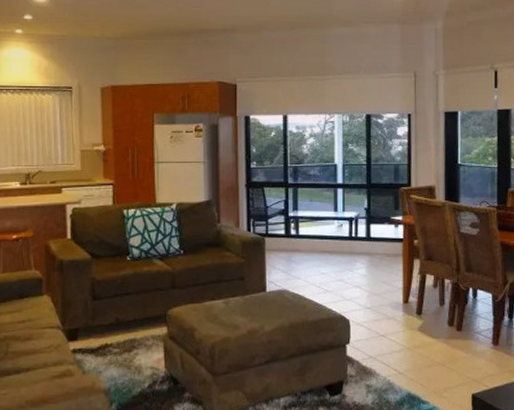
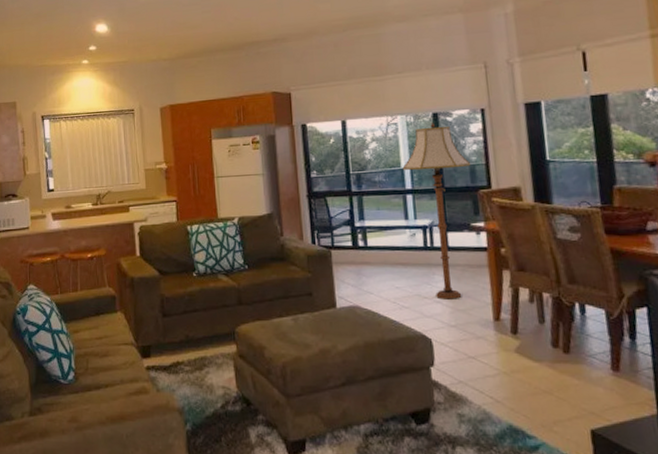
floor lamp: none [336,123,396,284] -> present [402,123,471,300]

